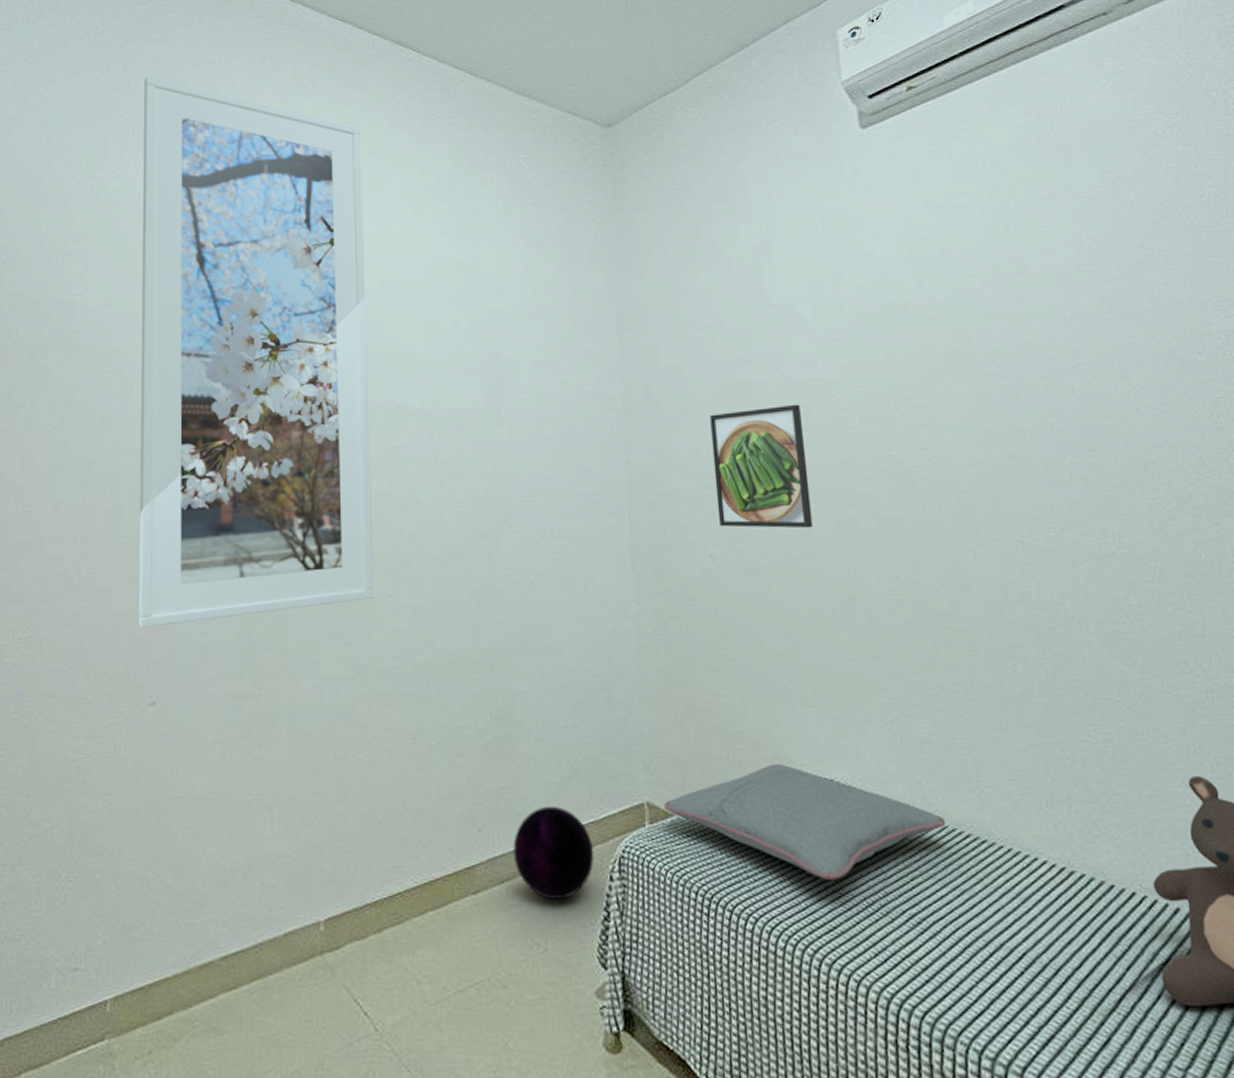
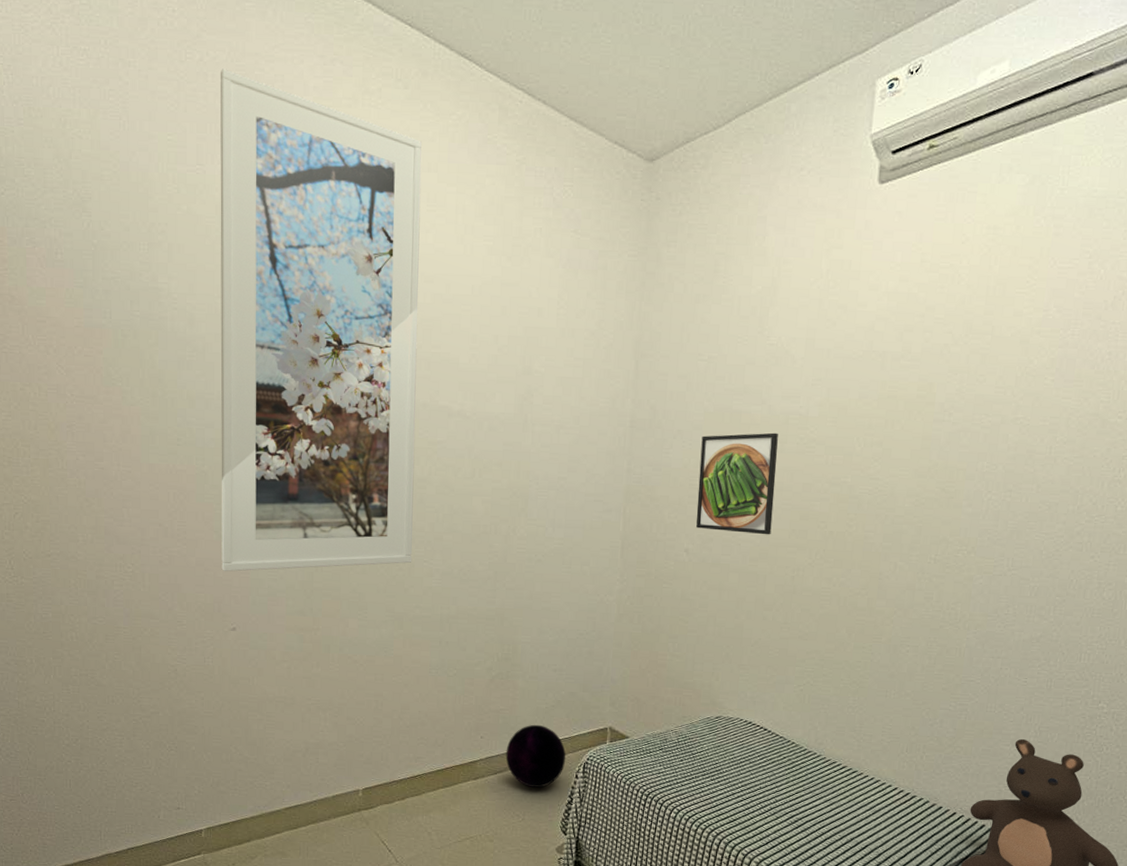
pillow: present [664,763,946,880] -> none [622,707,830,789]

